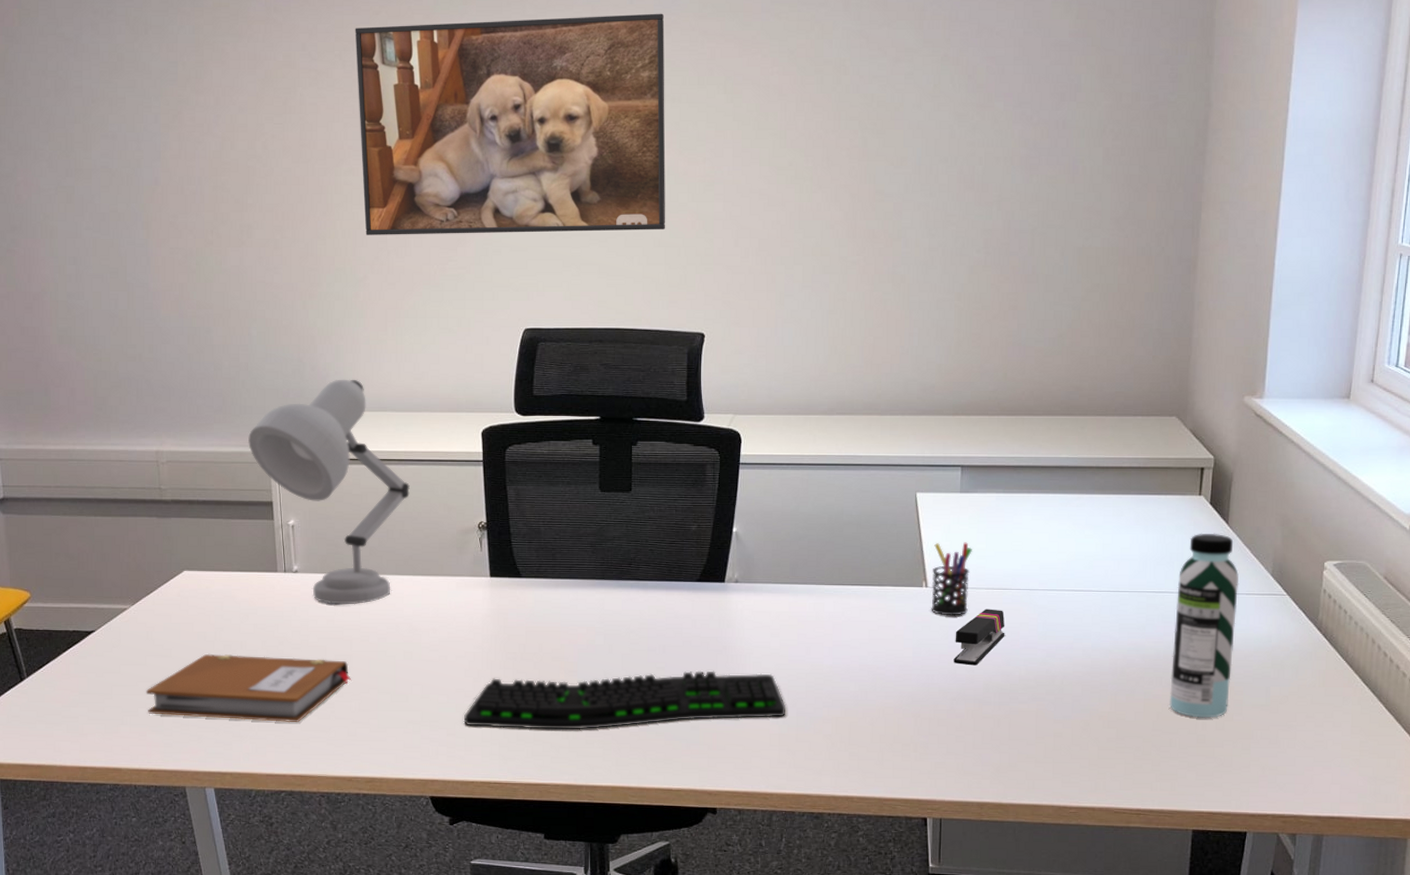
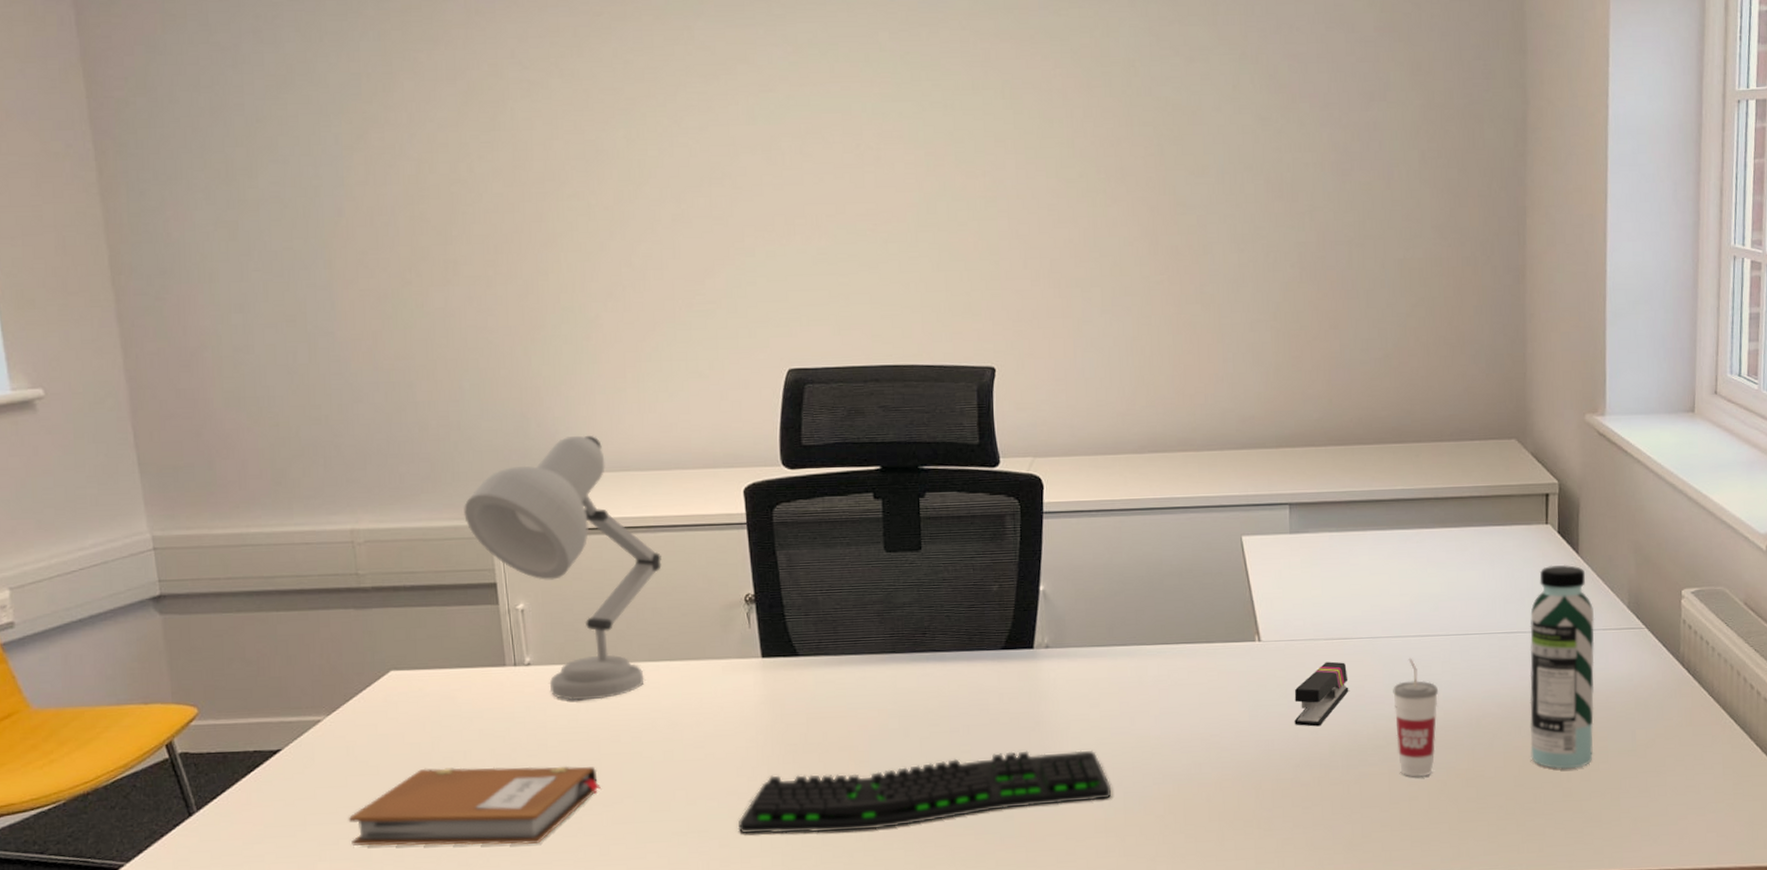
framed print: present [355,13,666,235] -> none [572,11,945,268]
pen holder: present [931,542,972,616] -> none [1265,588,1307,672]
cup: none [1045,609,1088,716] -> present [1393,658,1439,777]

